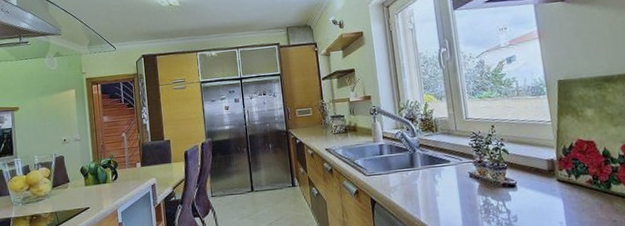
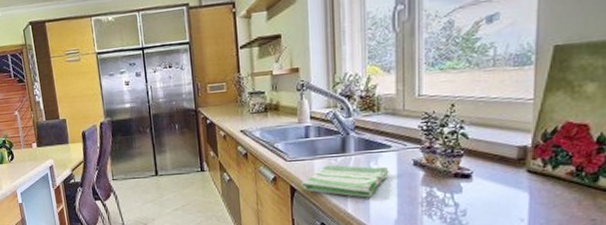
dish towel: none [380,178,451,208] -> present [301,164,389,198]

